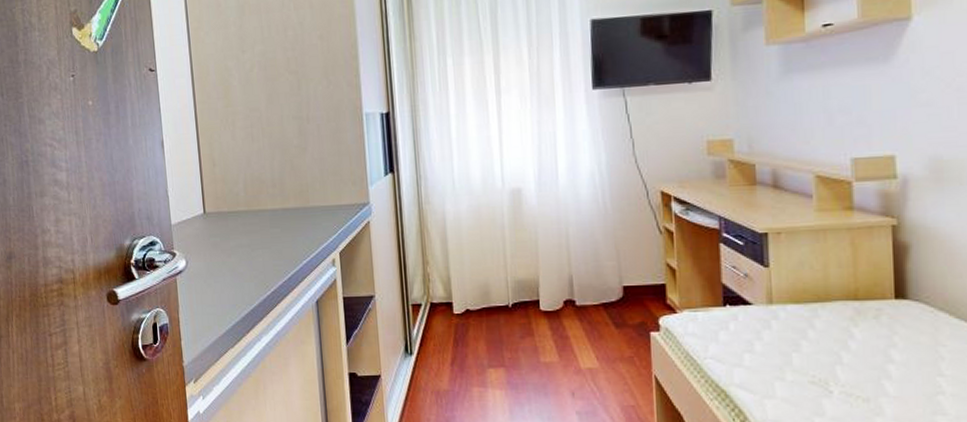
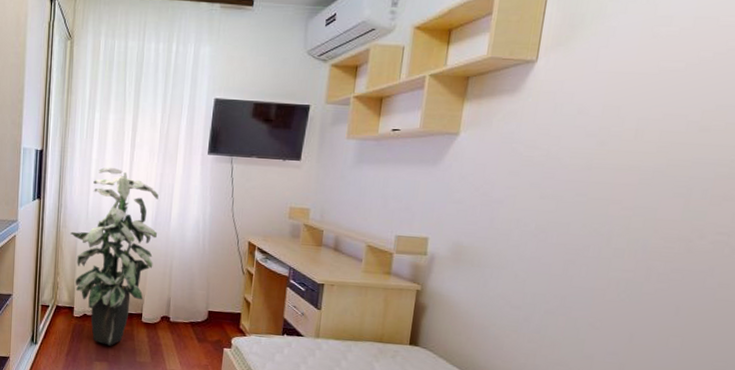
indoor plant: none [436,122,544,346] -> present [70,167,159,346]

